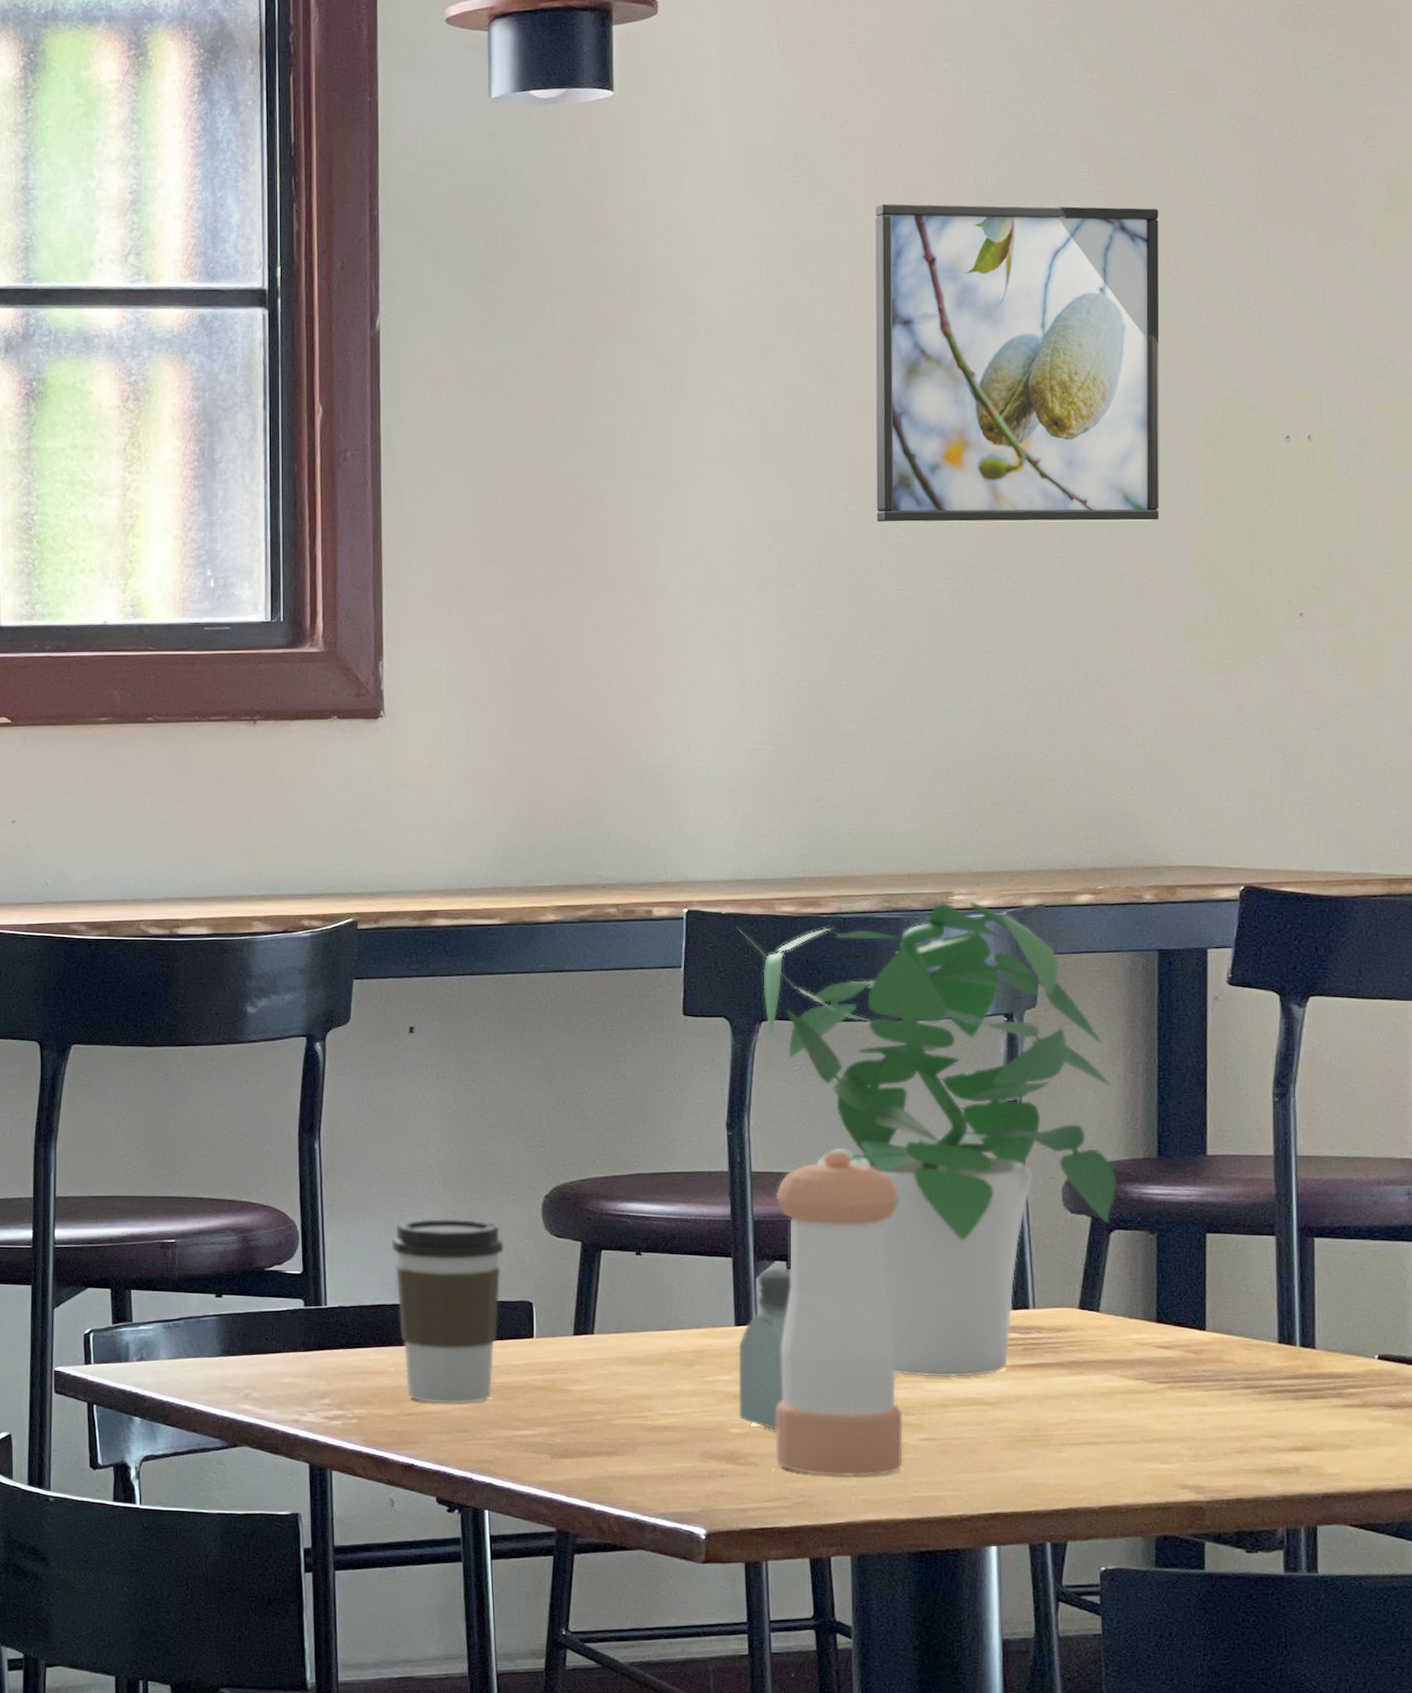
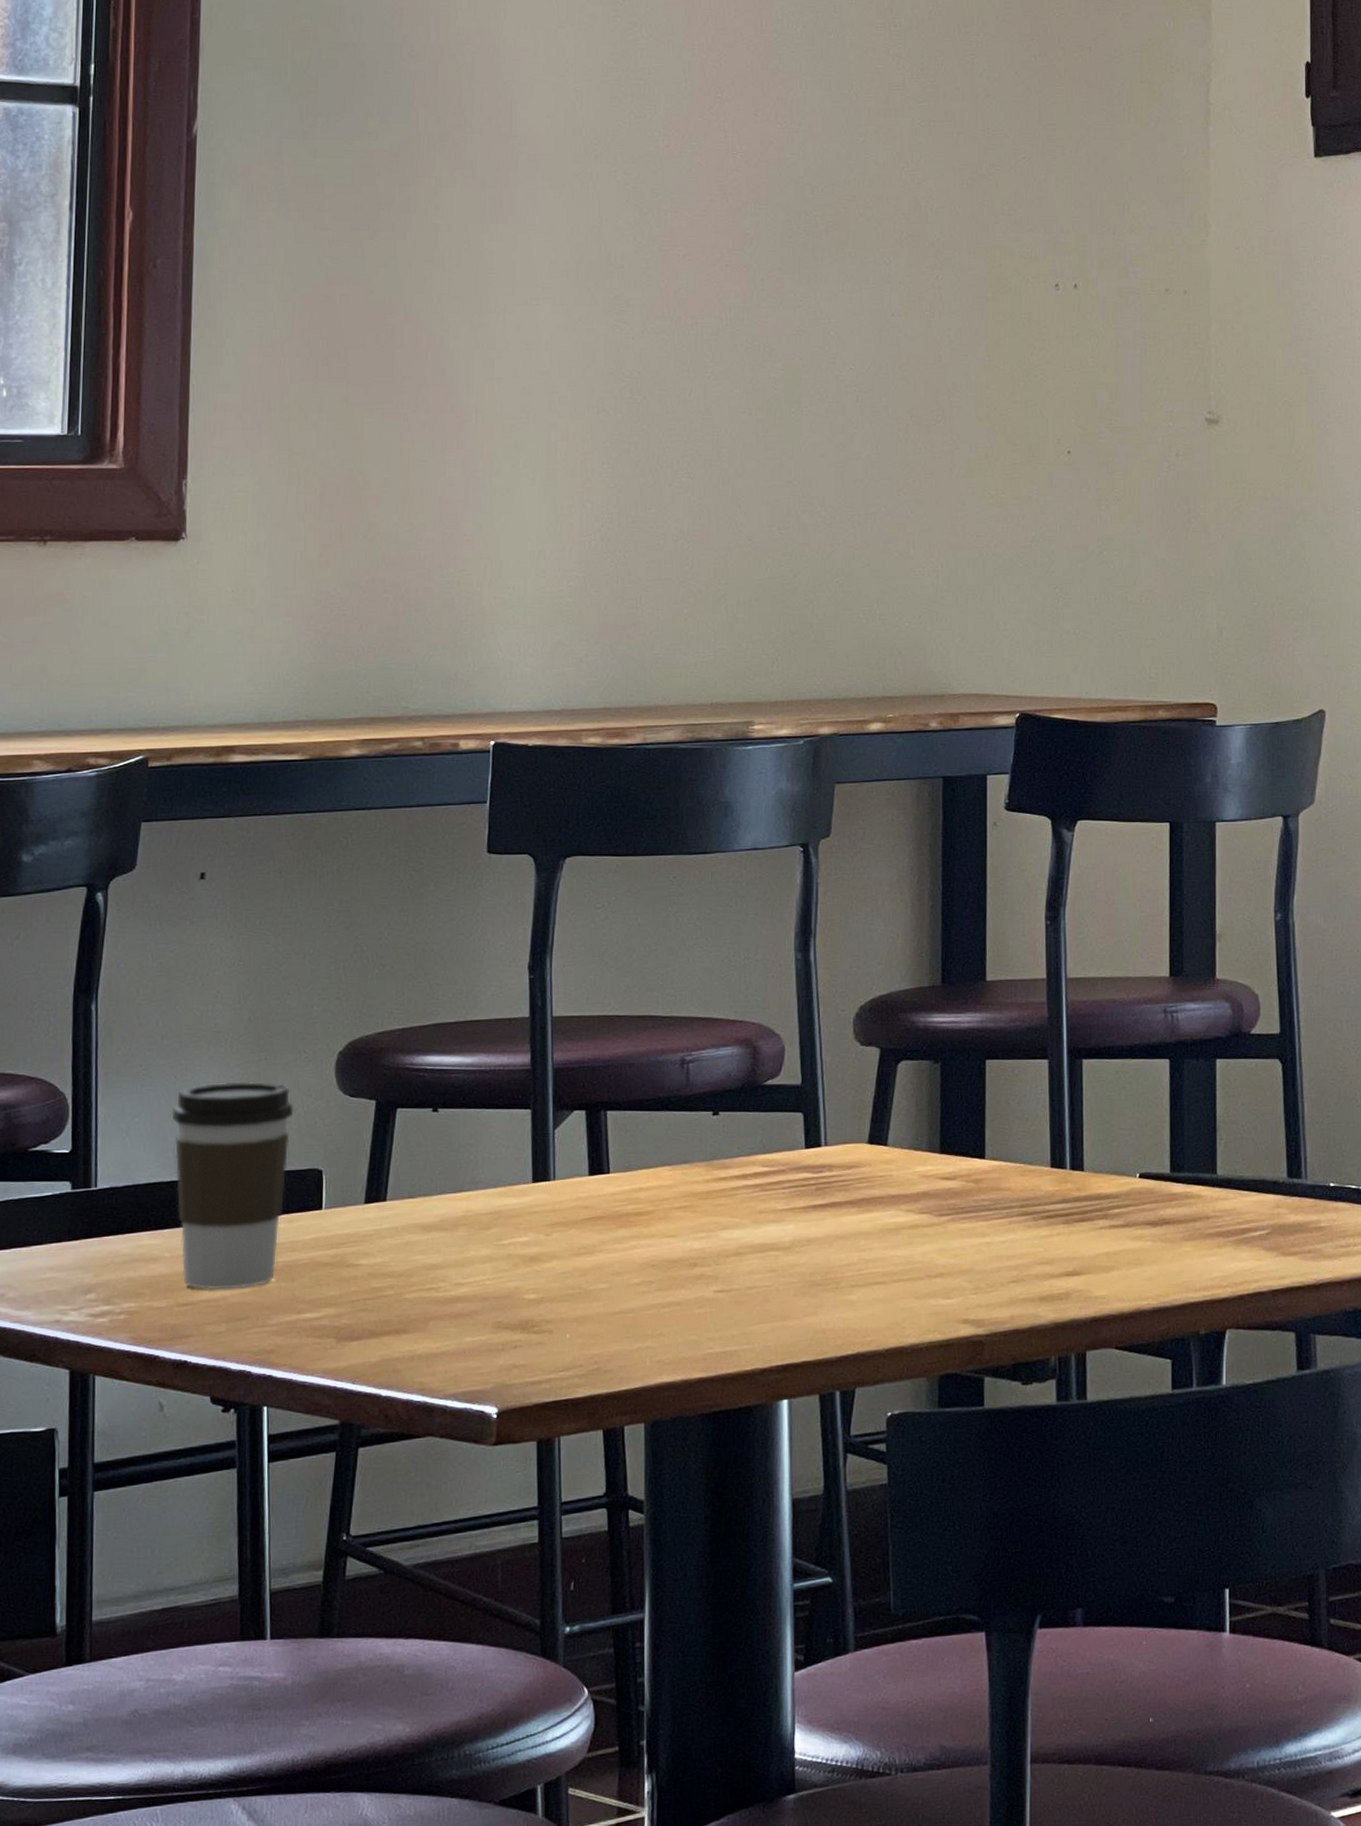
potted plant: present [738,901,1118,1378] -> none [545,731,905,1225]
saltshaker: present [738,1268,792,1430] -> none [534,1117,591,1293]
pepper shaker: present [774,1151,903,1477] -> none [570,991,698,1339]
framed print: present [874,203,1160,523] -> none [686,43,946,360]

